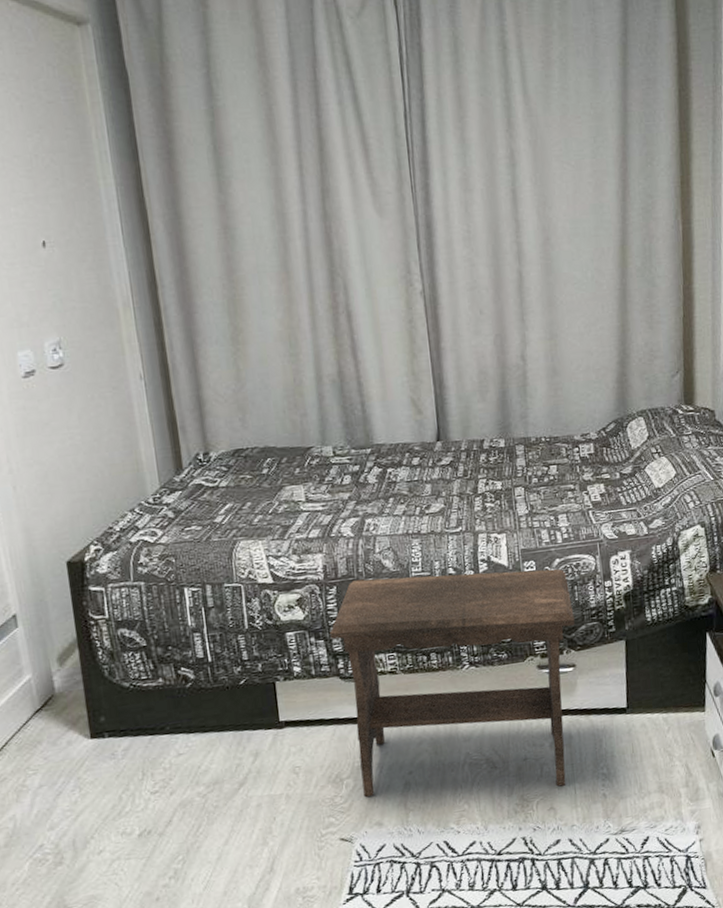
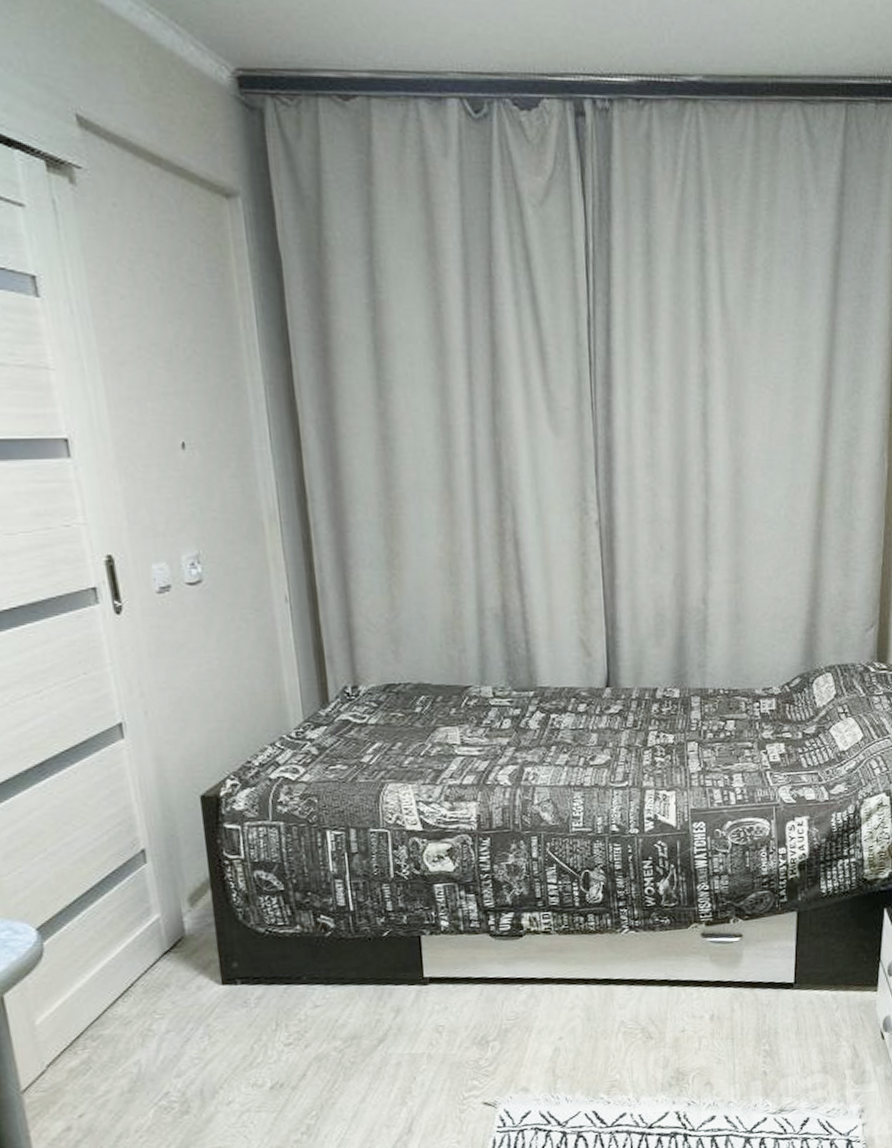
footstool: present [330,569,575,797] -> none [481,832,744,1061]

